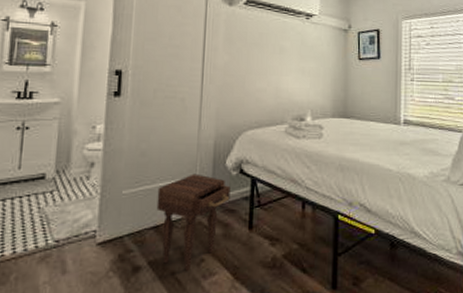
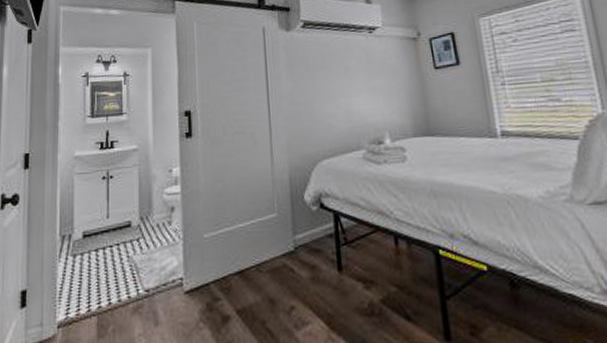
nightstand: present [156,173,231,272] -> none [238,211,314,322]

